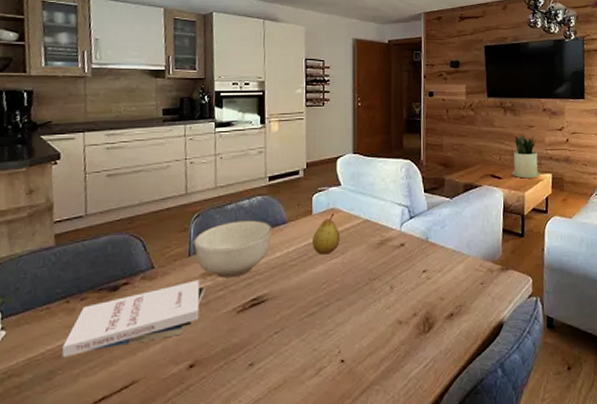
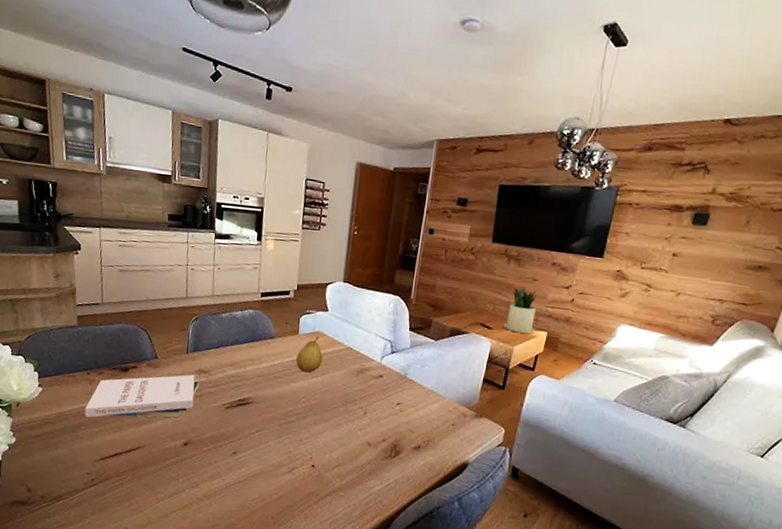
bowl: present [193,220,272,278] -> none [191,328,261,379]

